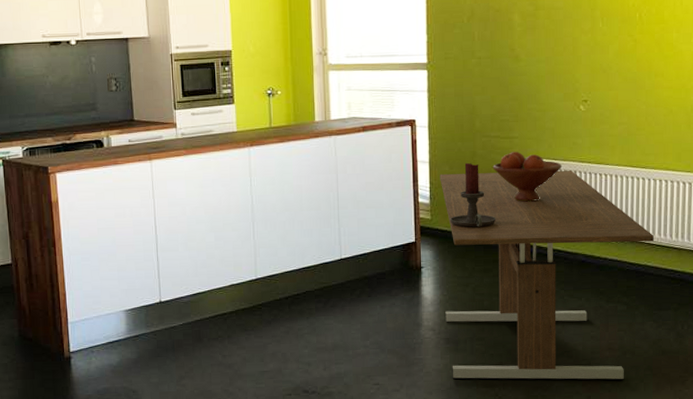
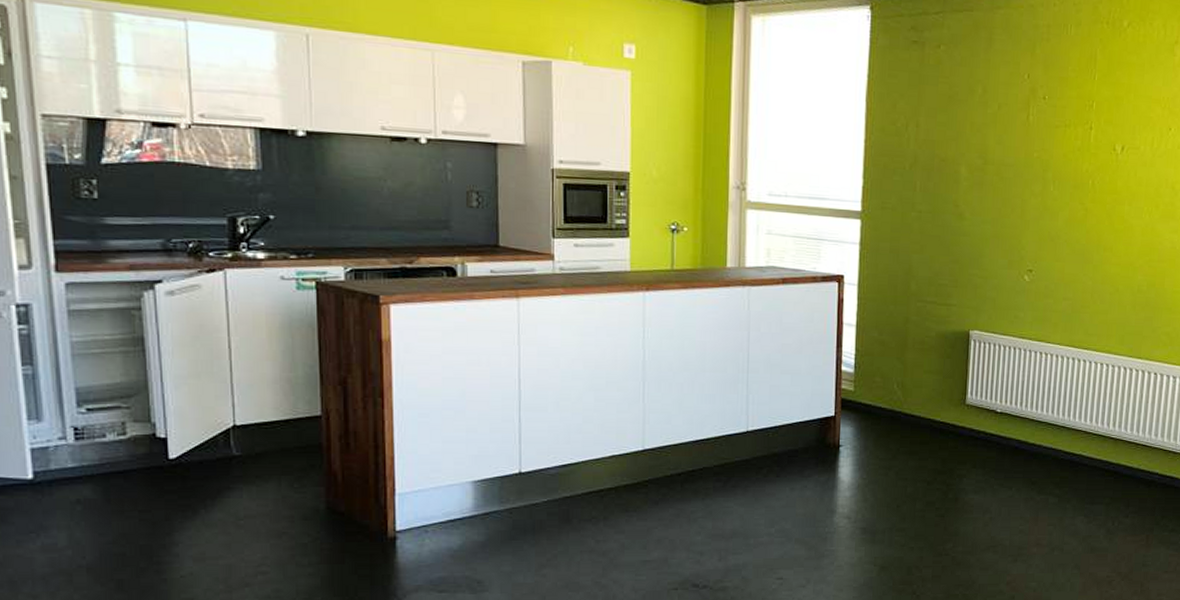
dining table: present [440,170,654,380] -> none [863,340,1091,579]
candle holder: present [449,162,497,228] -> none [875,329,927,404]
fruit bowl: present [493,151,563,202] -> none [926,321,1002,378]

